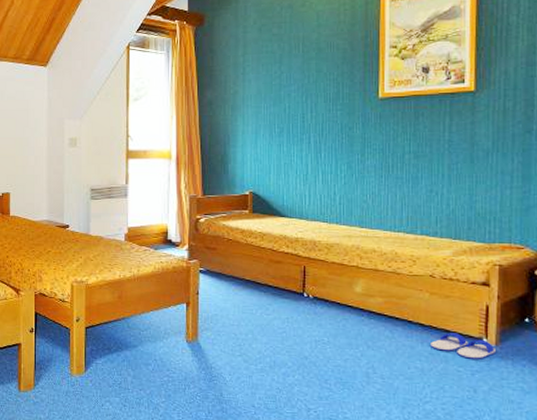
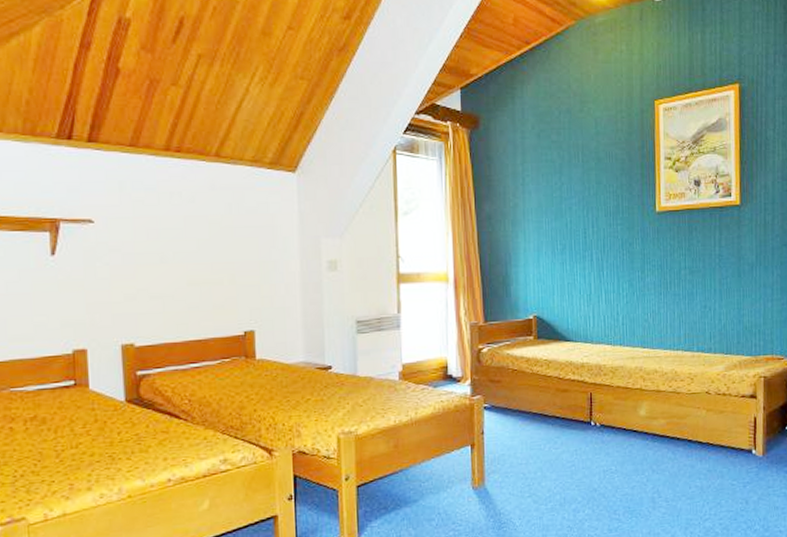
flip-flop: present [431,333,495,359] -> none [708,447,763,472]

